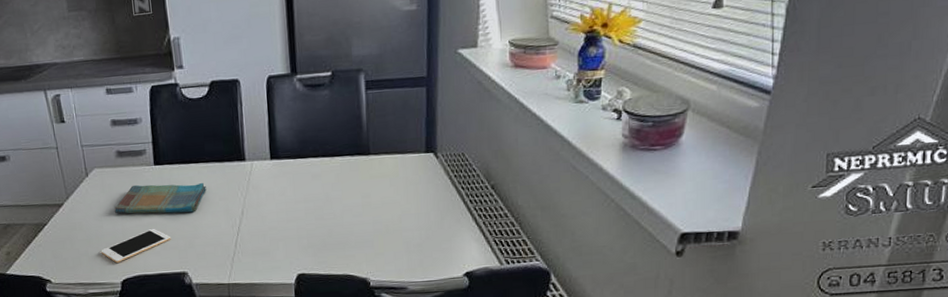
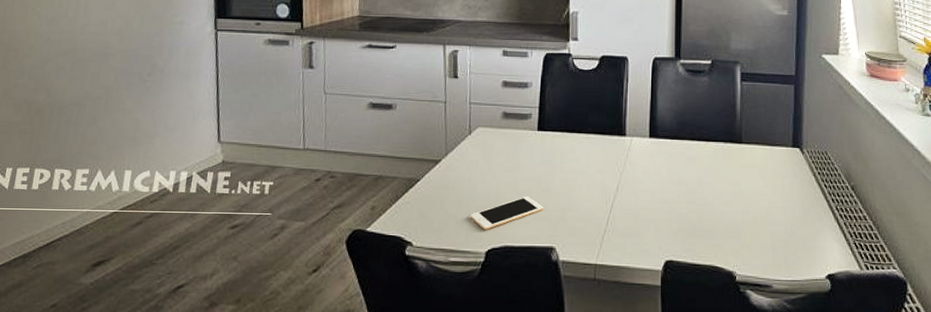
dish towel: present [115,182,206,214] -> none [492,148,585,183]

